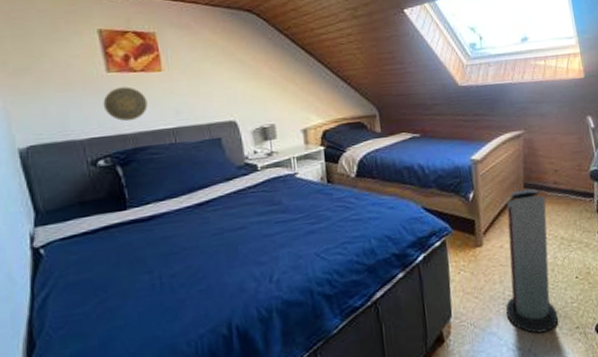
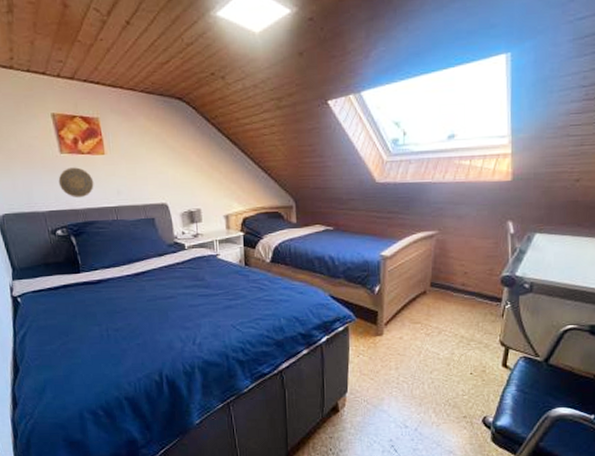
air purifier: present [506,188,558,334] -> none [399,287,451,417]

